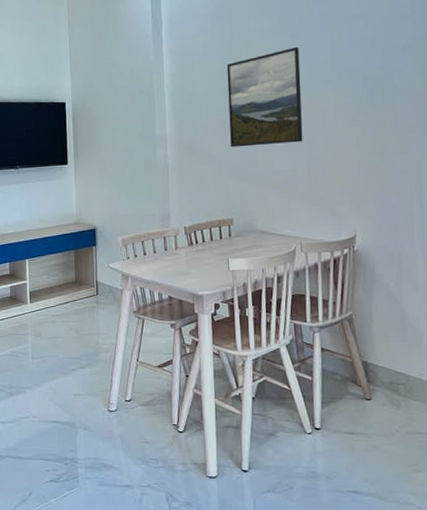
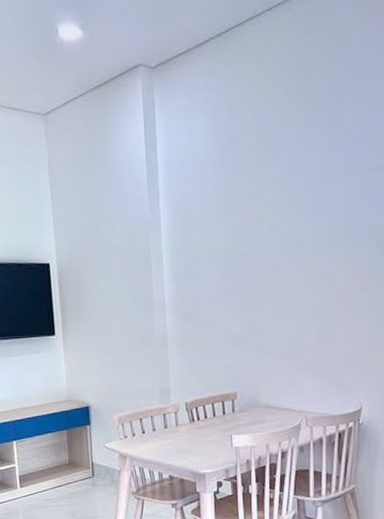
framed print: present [226,46,303,148] -> none [231,201,312,316]

